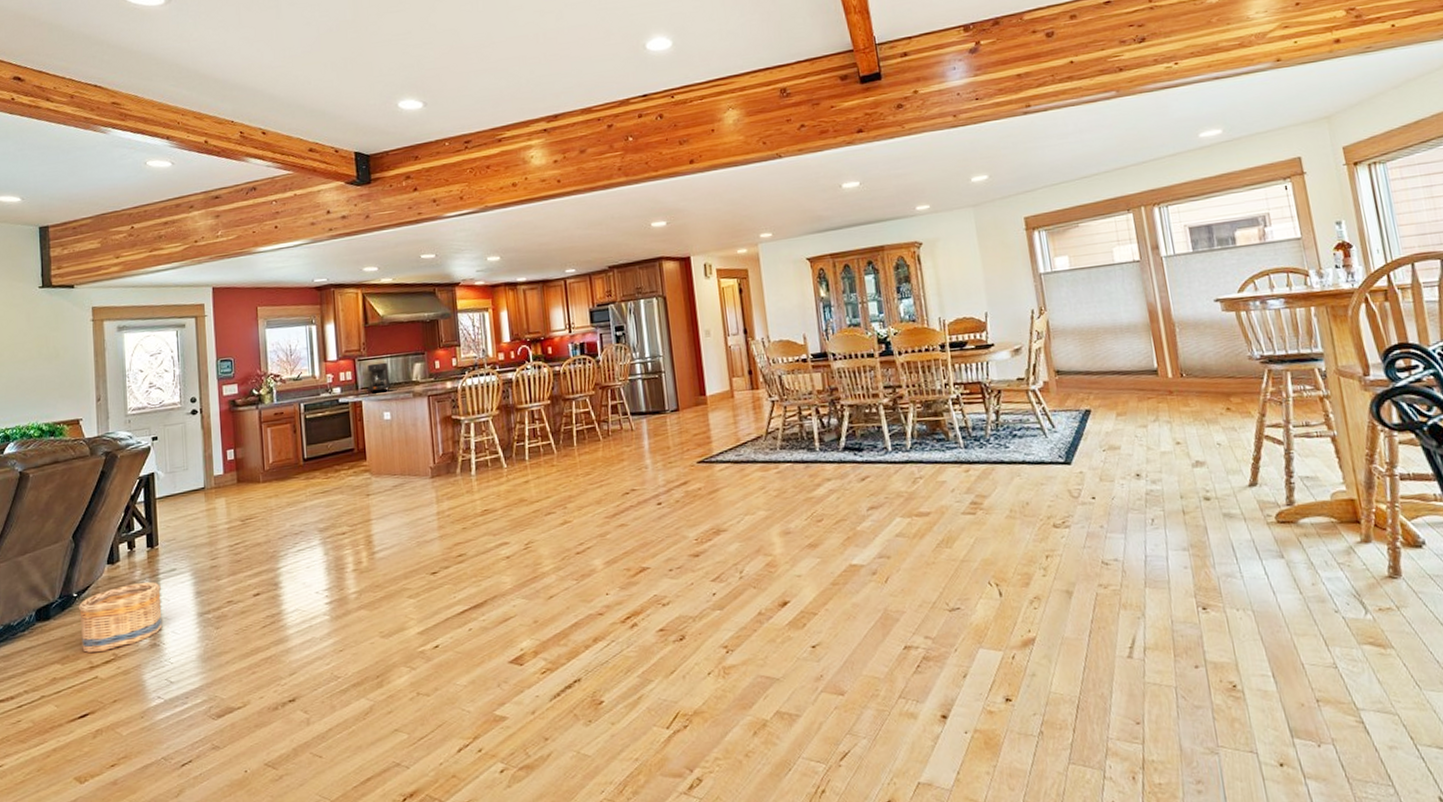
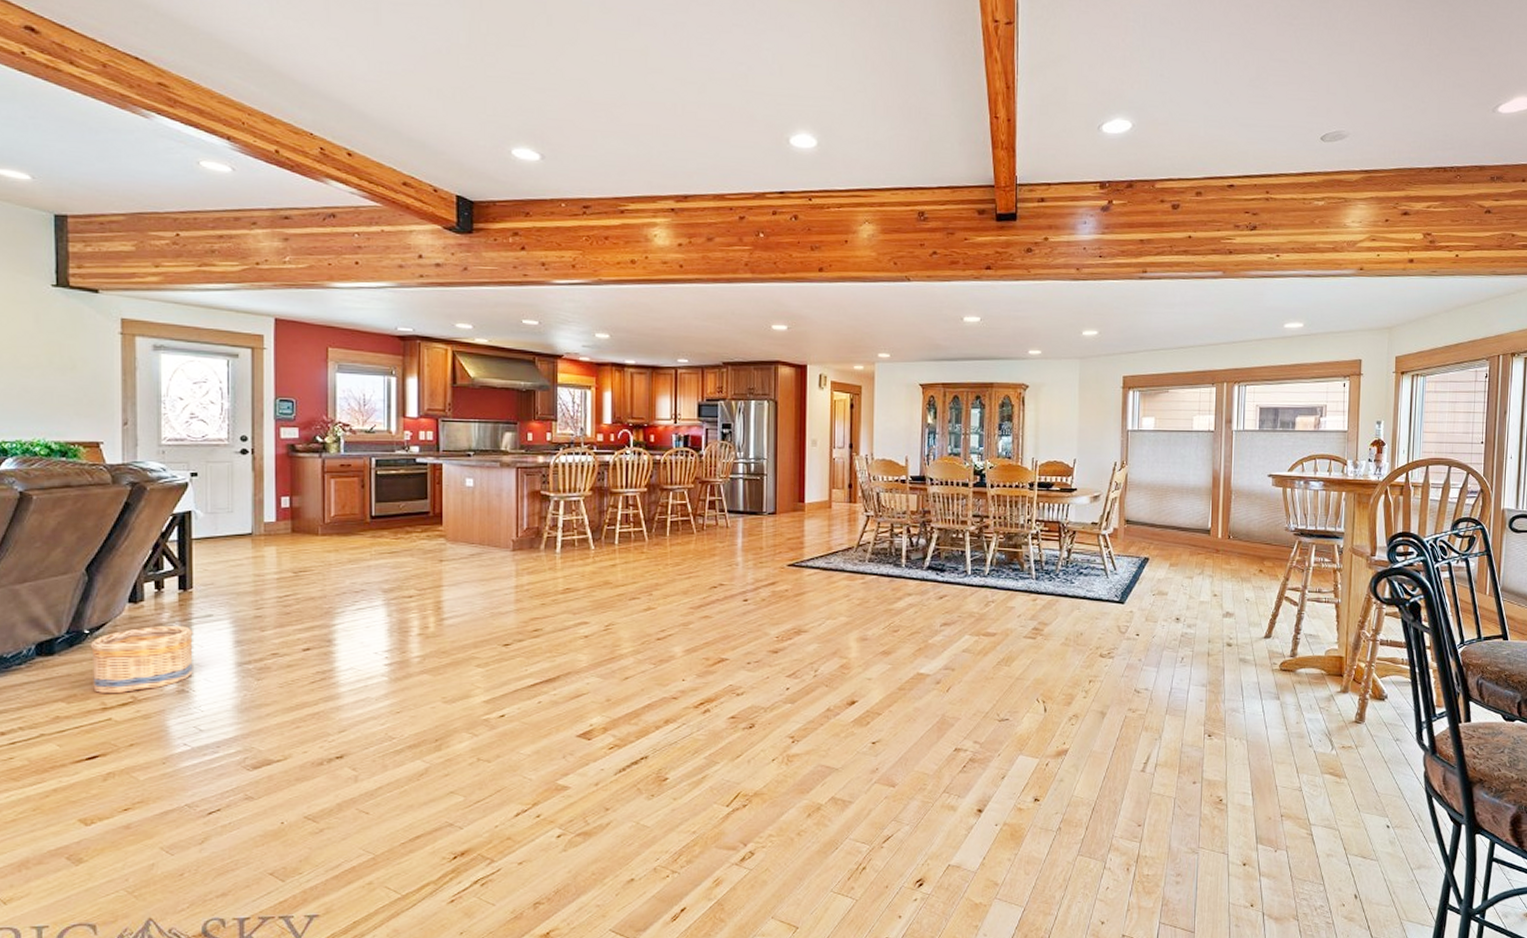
coffee maker: present [367,362,392,391] -> none [450,426,477,455]

